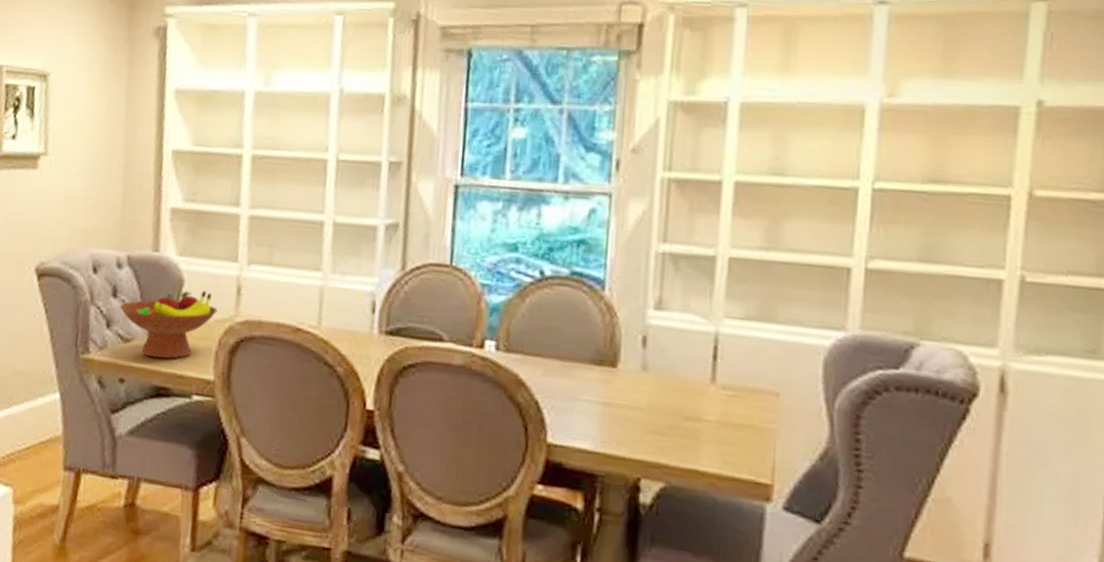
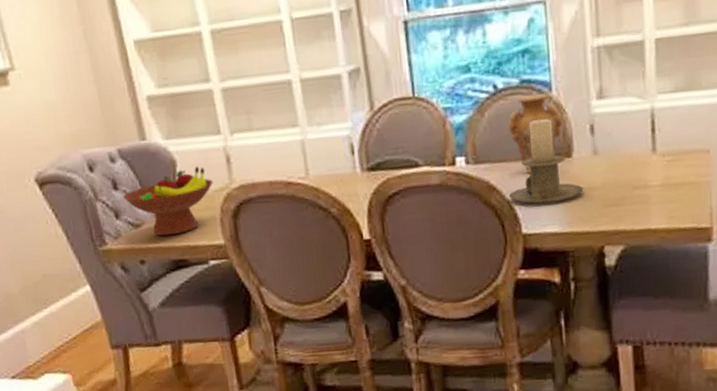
candle holder: none [537,318,626,416] -> present [508,119,584,205]
vase: none [548,287,613,377] -> present [507,92,564,174]

